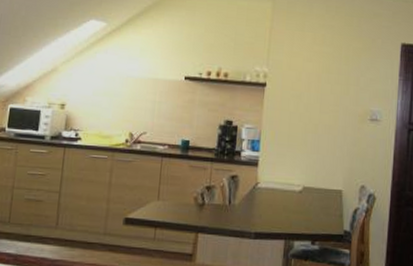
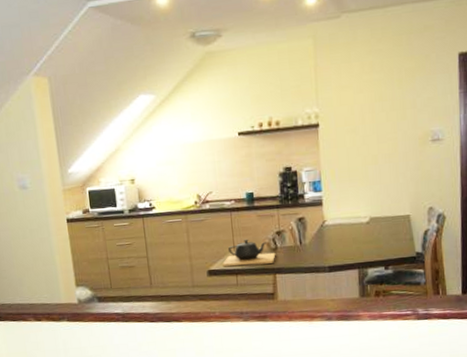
teapot: none [142,189,202,220] -> present [223,239,276,266]

